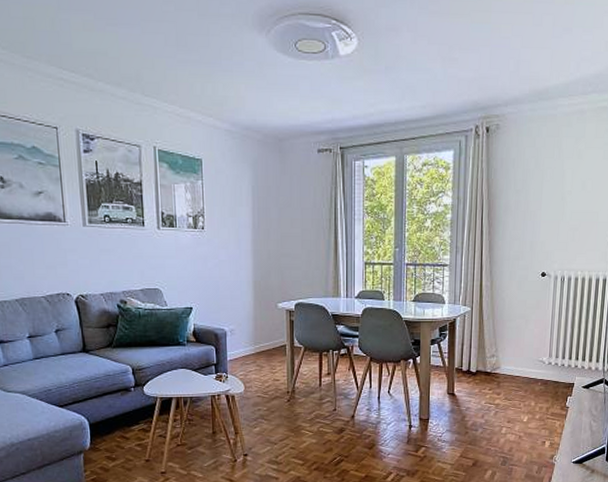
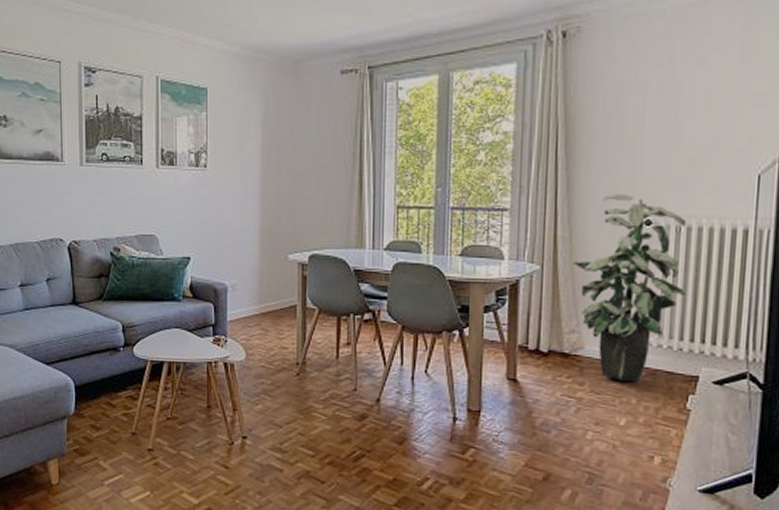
indoor plant: none [493,253,568,390] -> present [573,194,687,381]

